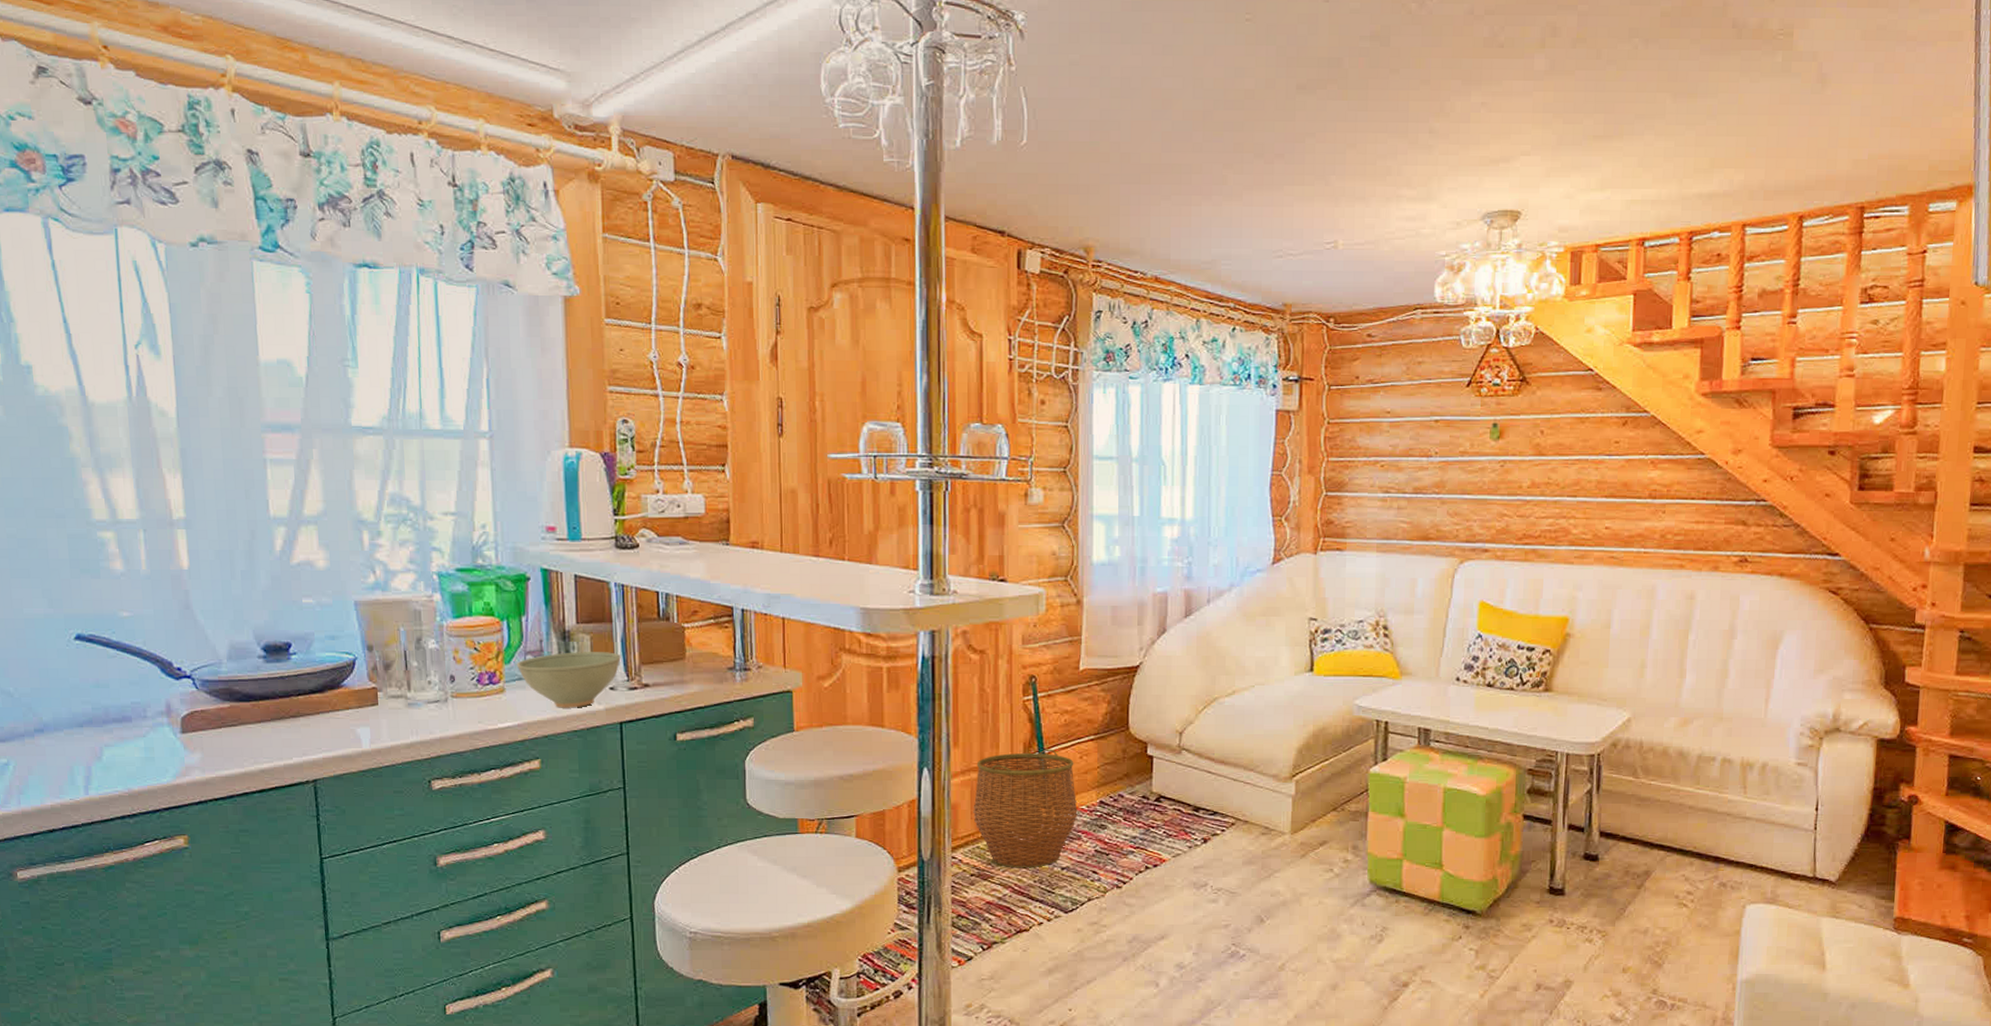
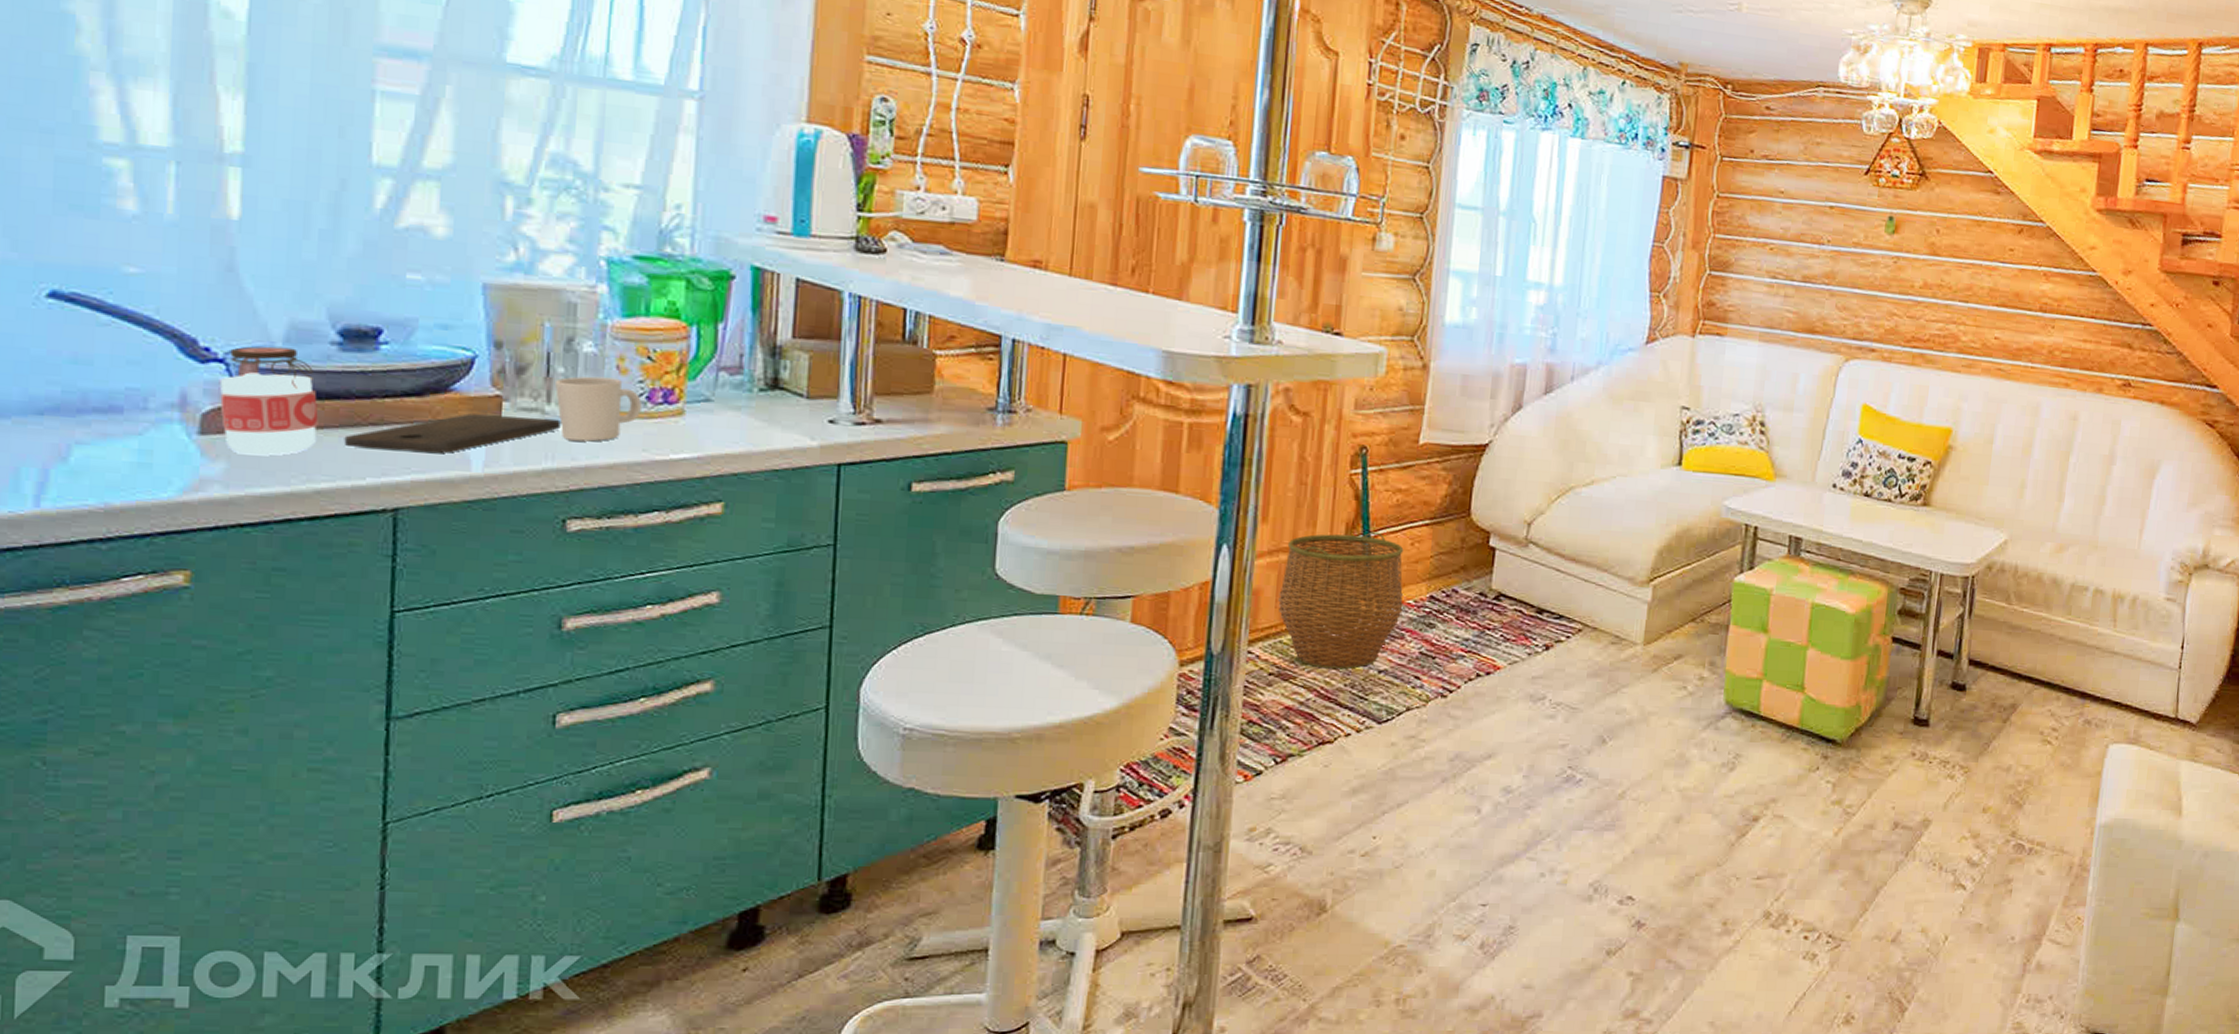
jar: none [190,663,257,746] -> present [220,346,319,456]
cutting board: none [275,702,419,736] -> present [344,413,561,453]
mug: none [412,667,474,718] -> present [555,376,642,442]
bowl: present [516,652,621,708] -> none [703,372,848,442]

